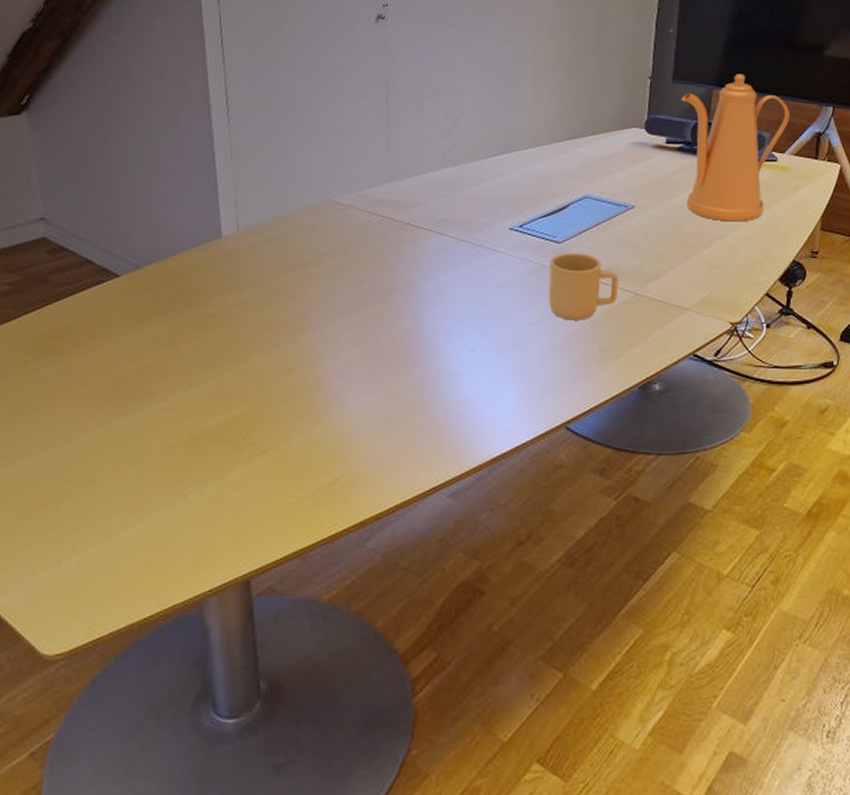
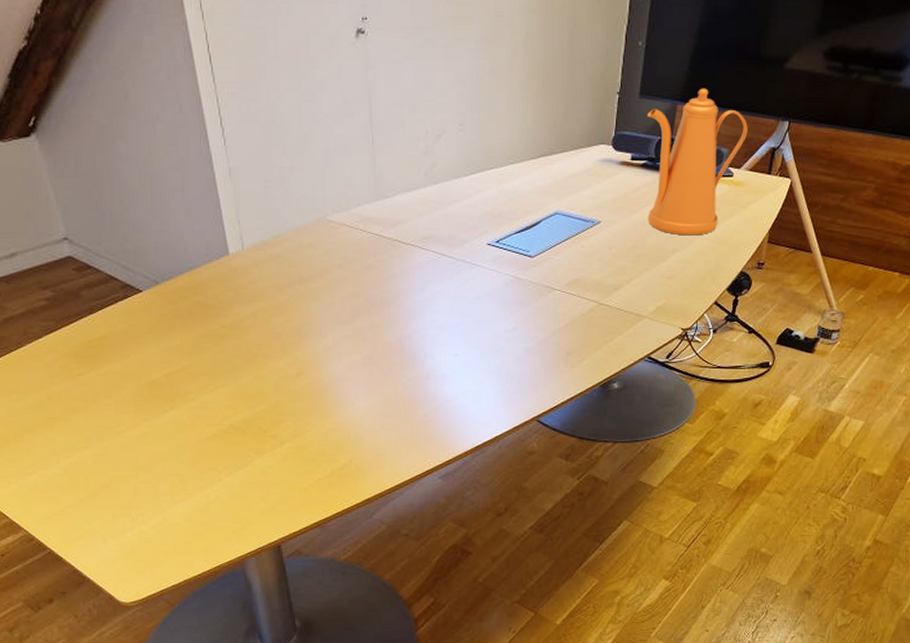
mug: present [549,253,619,320] -> none [522,266,585,328]

